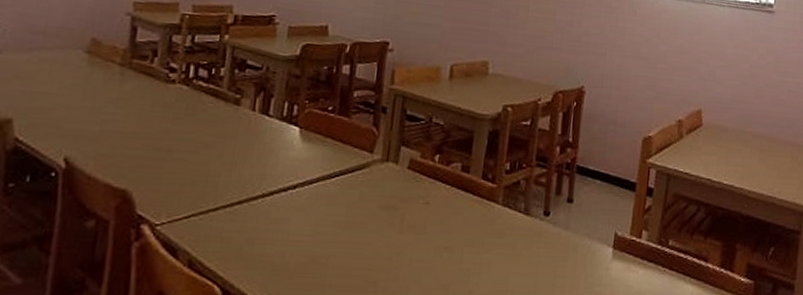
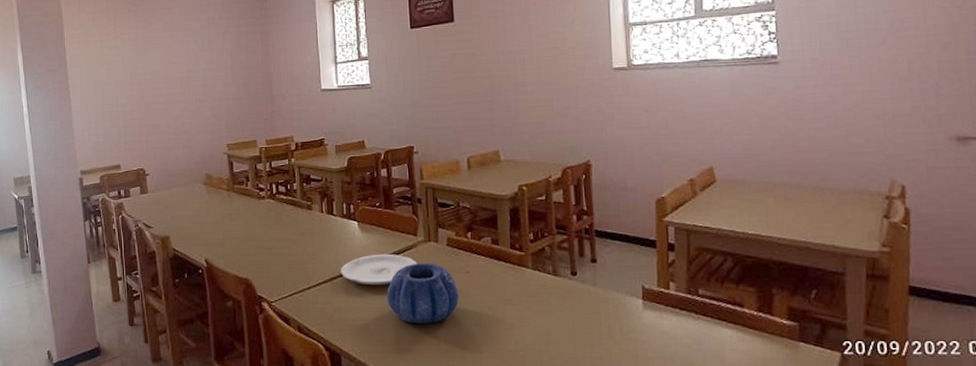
plate: none [264,171,368,212] -> present [341,253,418,286]
decorative bowl: none [319,187,413,266] -> present [386,263,459,324]

